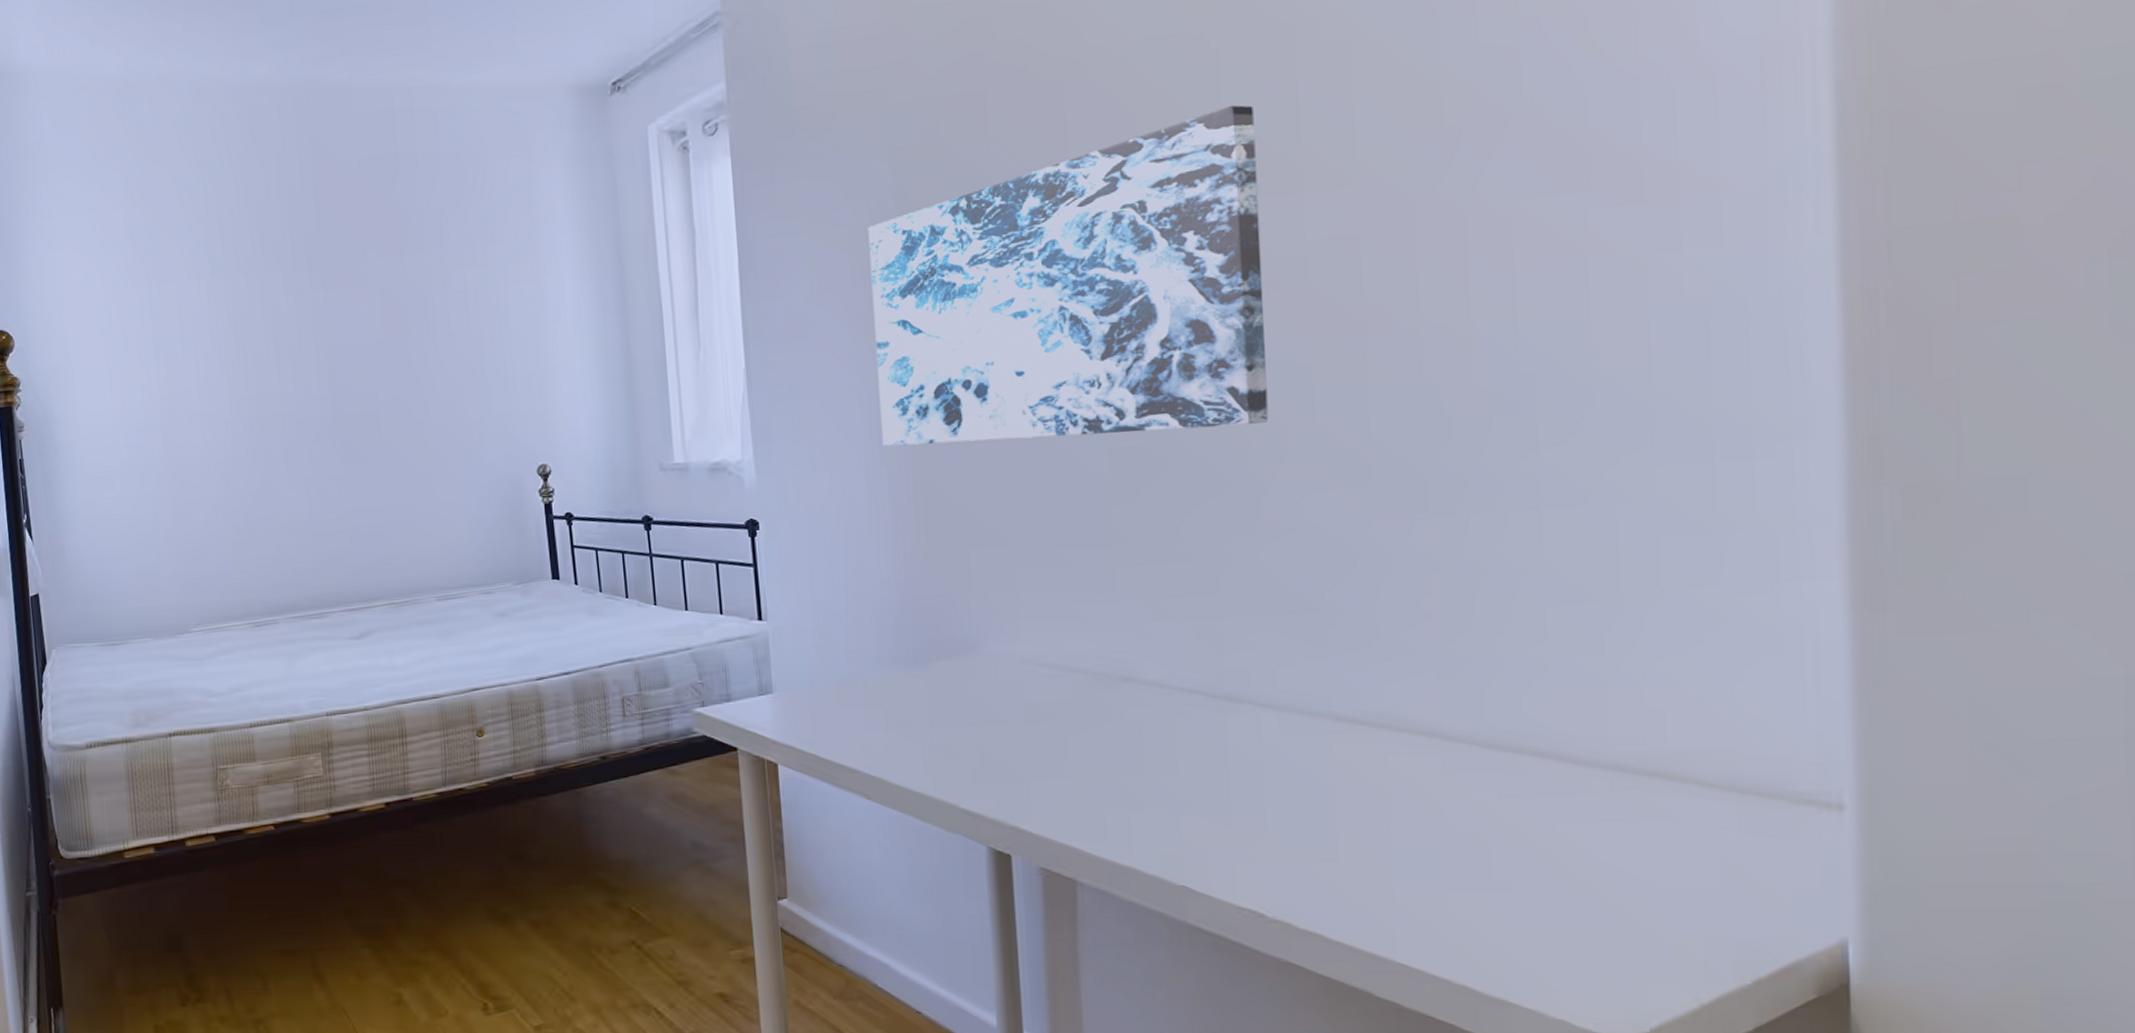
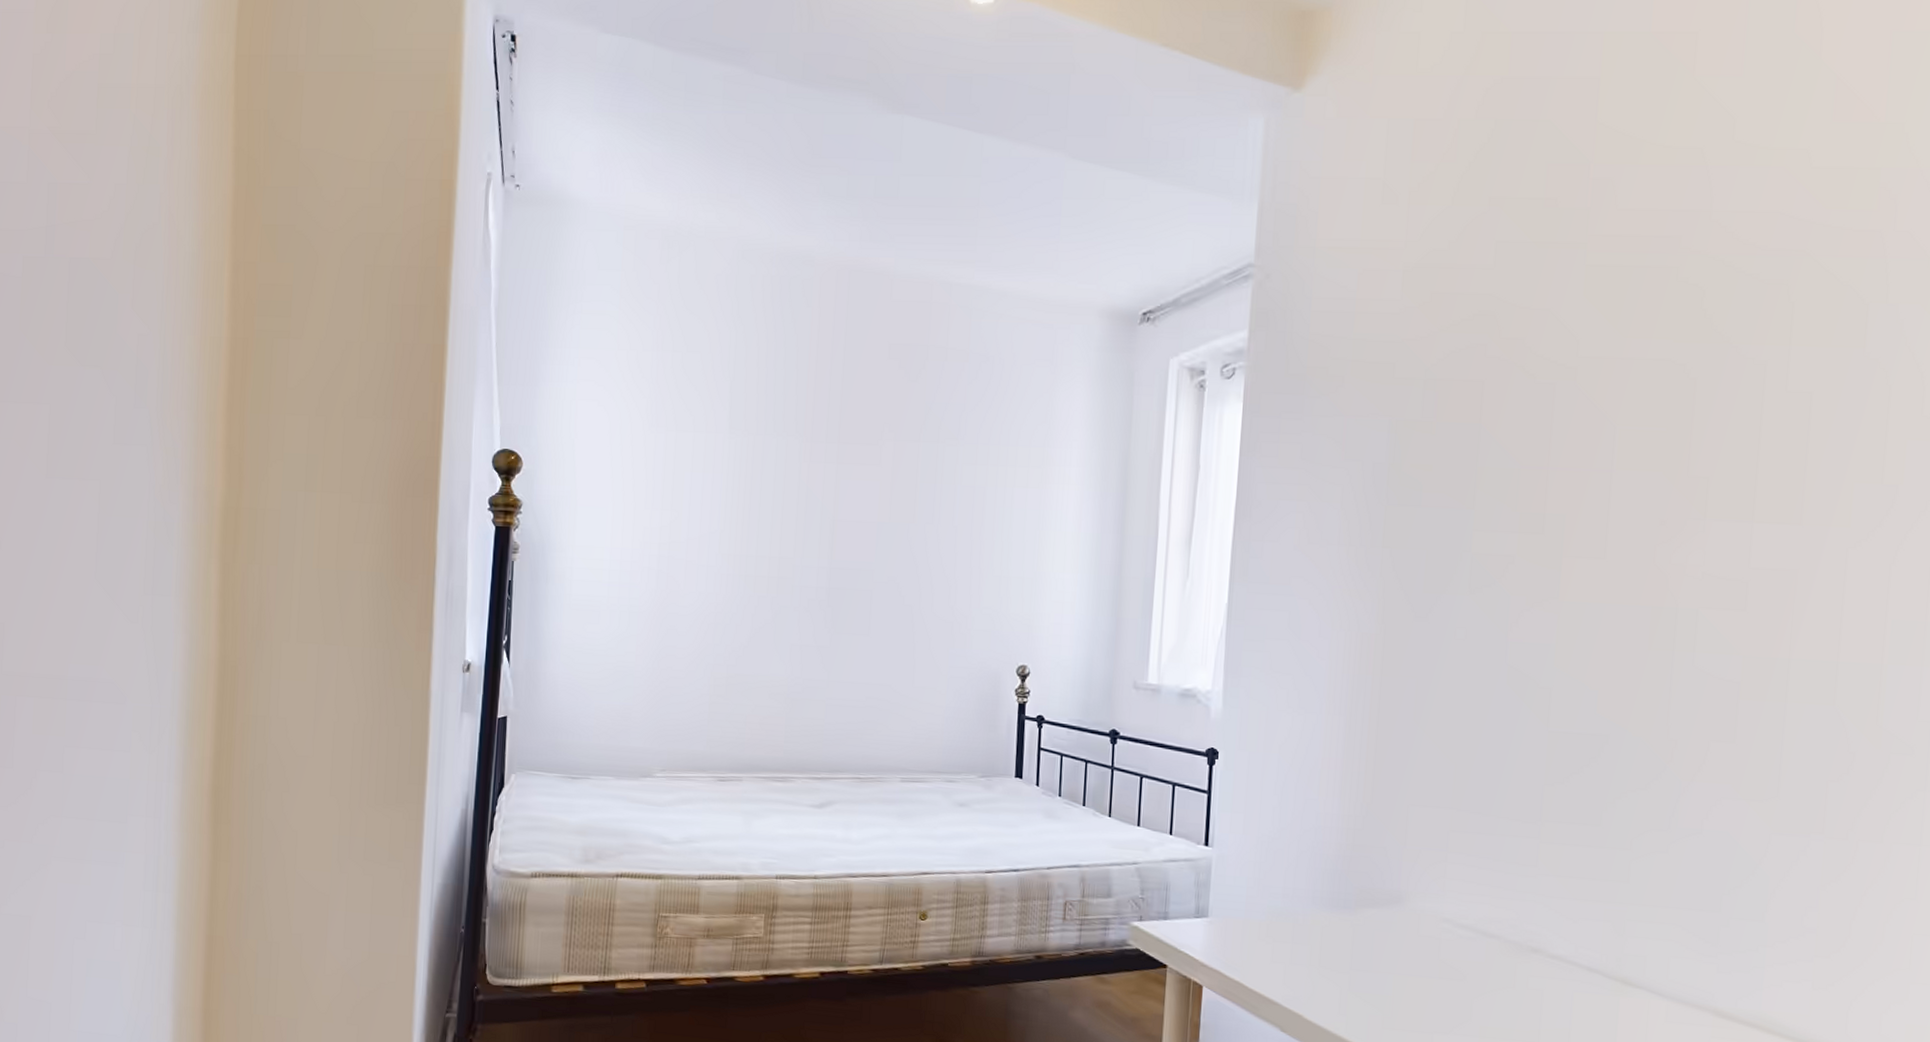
wall art: present [868,105,1269,447] -> none [1344,432,1720,730]

